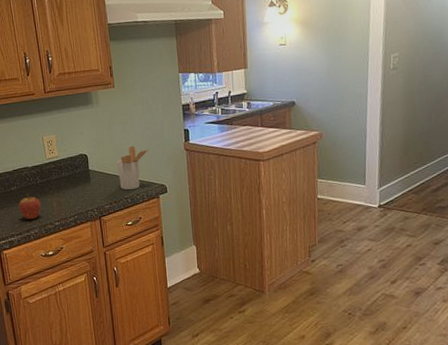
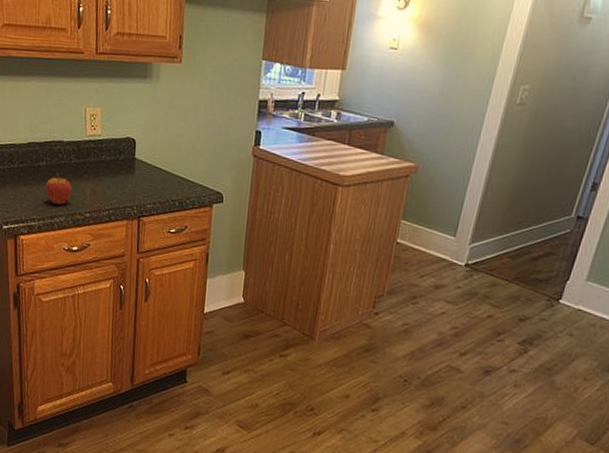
utensil holder: present [116,145,150,190] -> none [168,138,211,192]

